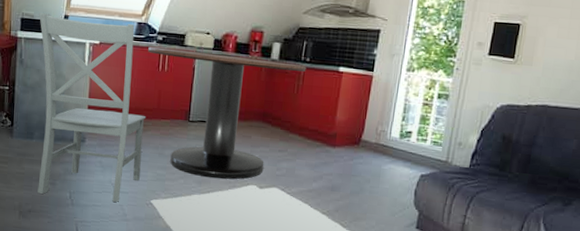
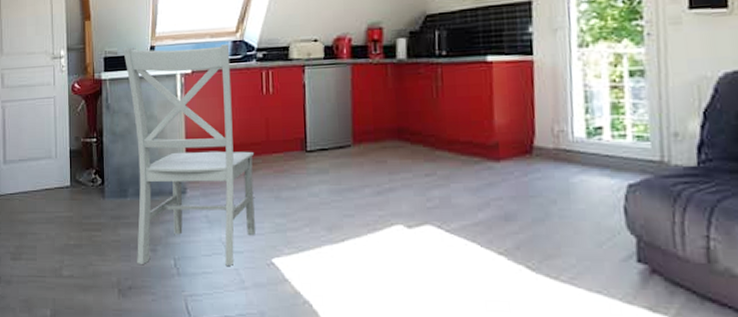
dining table: present [148,47,306,180] -> none [247,61,444,220]

